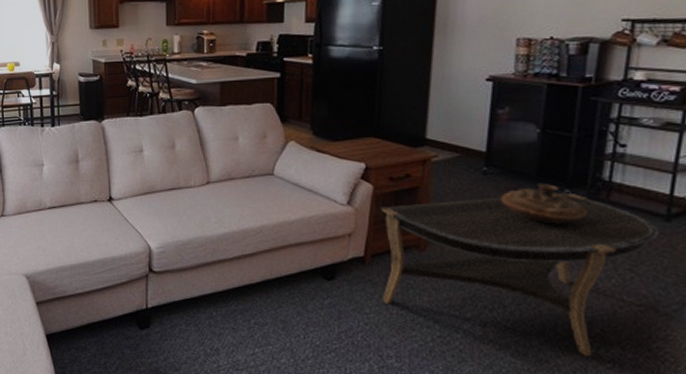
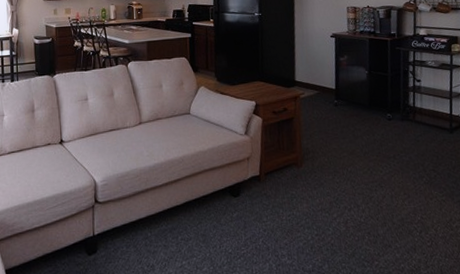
coffee table: present [381,192,660,357] -> none [269,116,448,239]
decorative bowl: present [501,182,588,225] -> none [348,110,404,140]

